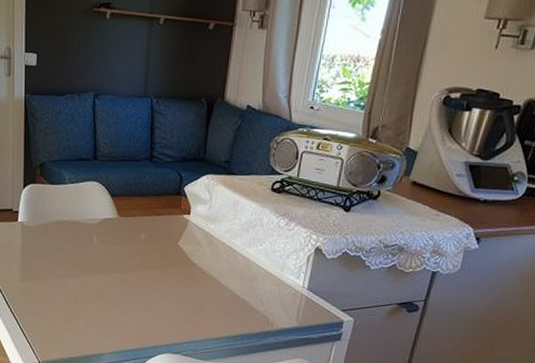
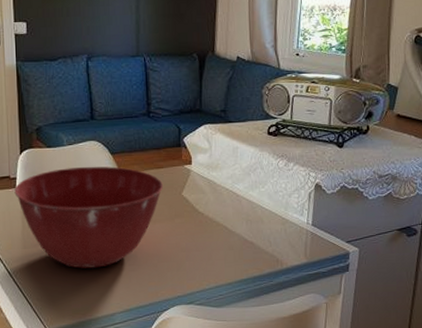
mixing bowl: none [16,206,160,308] -> present [14,166,163,269]

